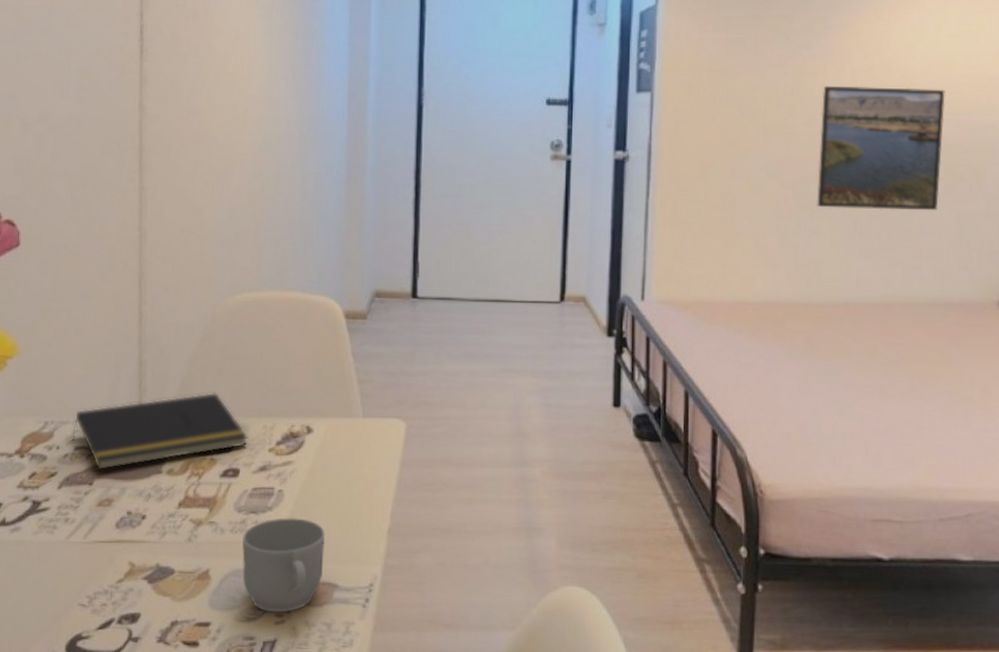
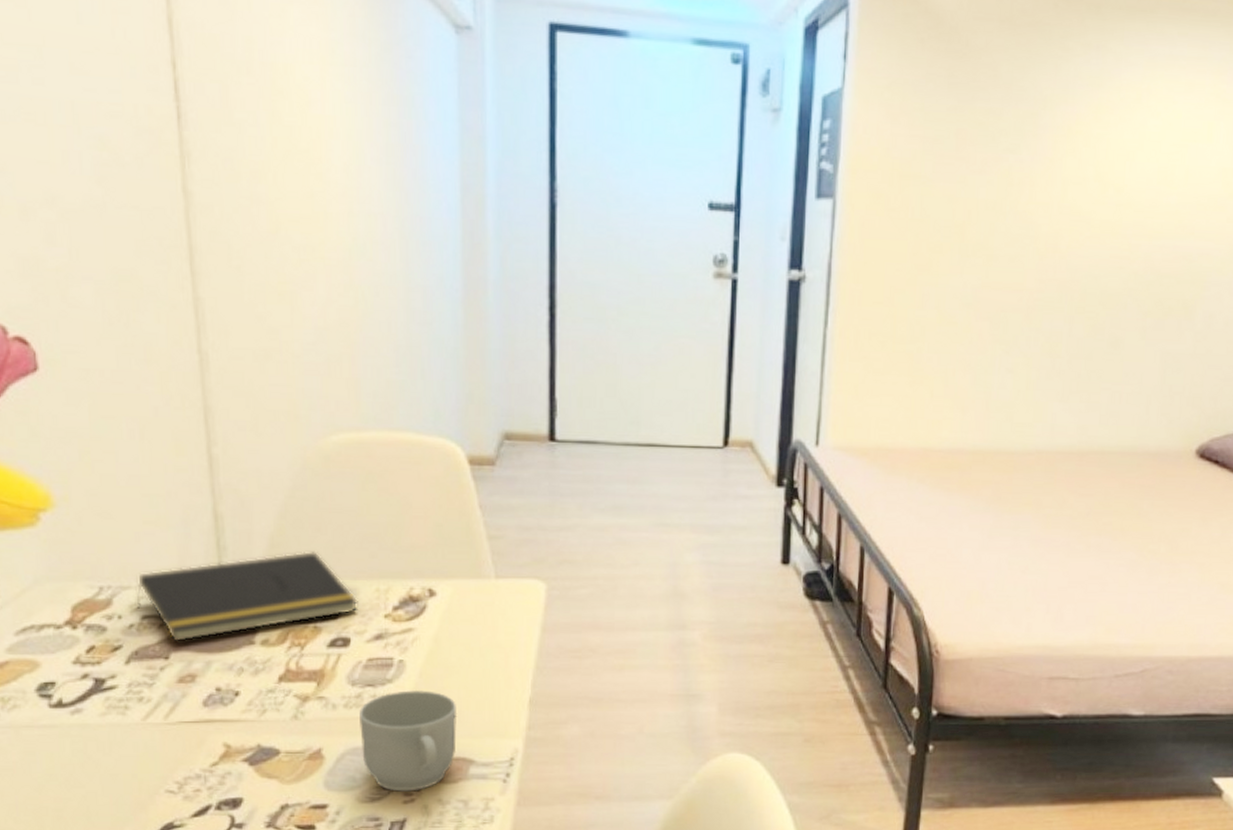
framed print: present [817,85,945,211] -> none [1014,199,1162,350]

